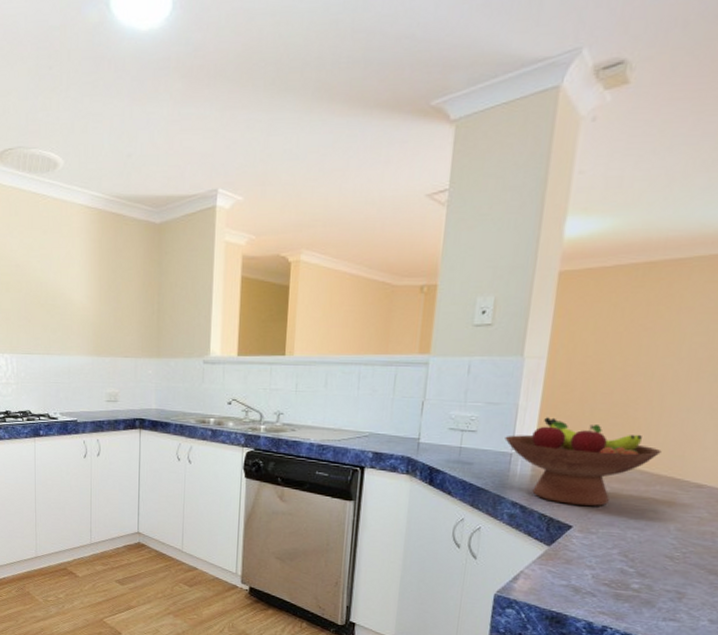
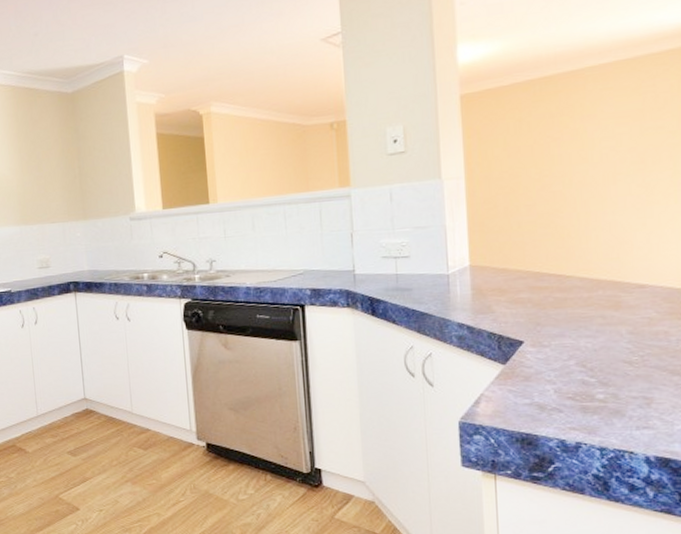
fruit bowl: present [505,417,662,507] -> none [439,234,596,320]

